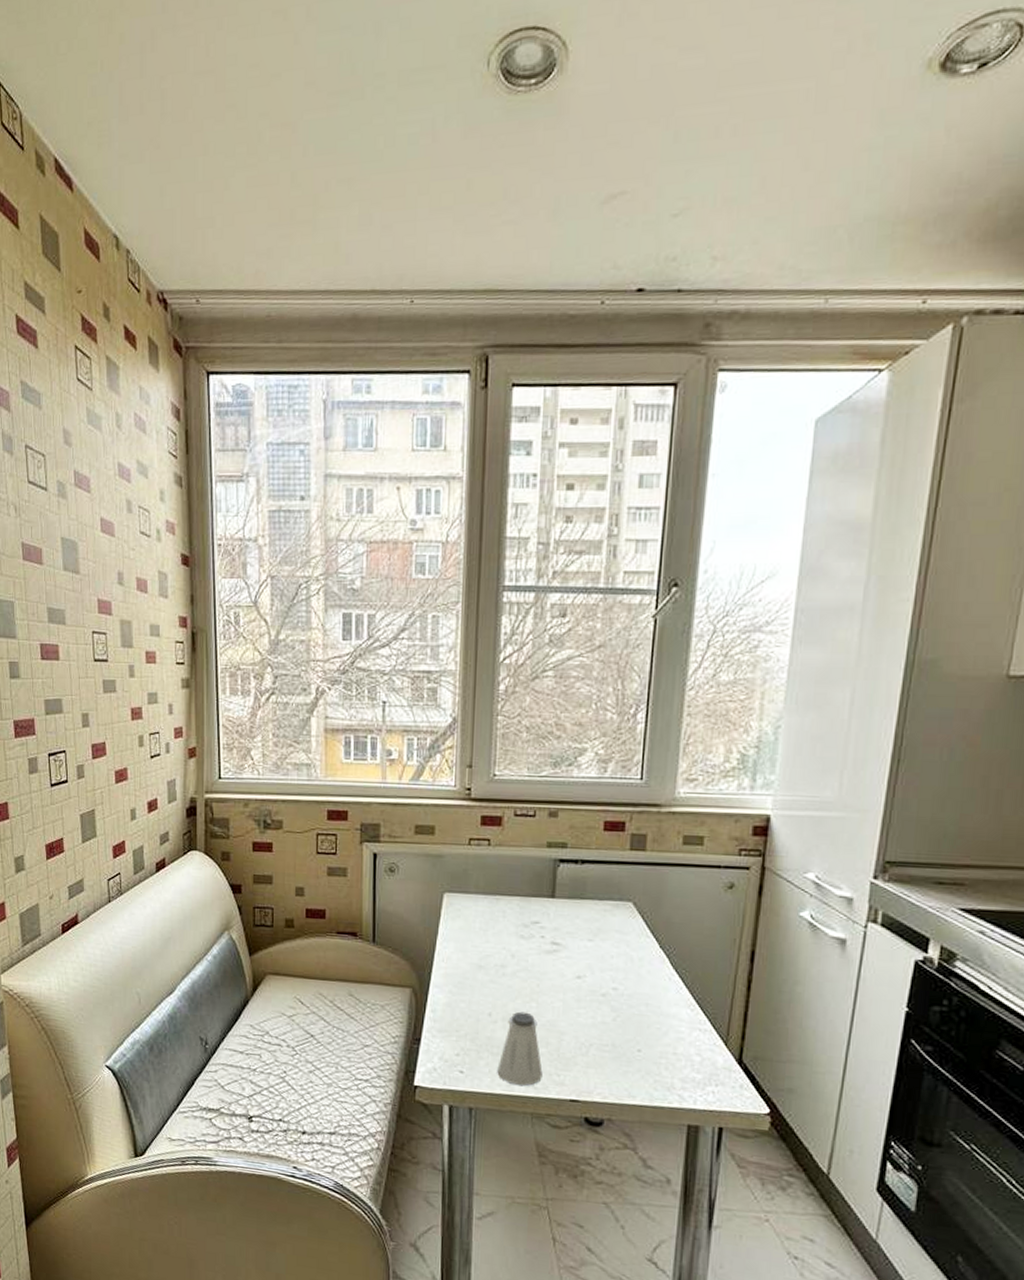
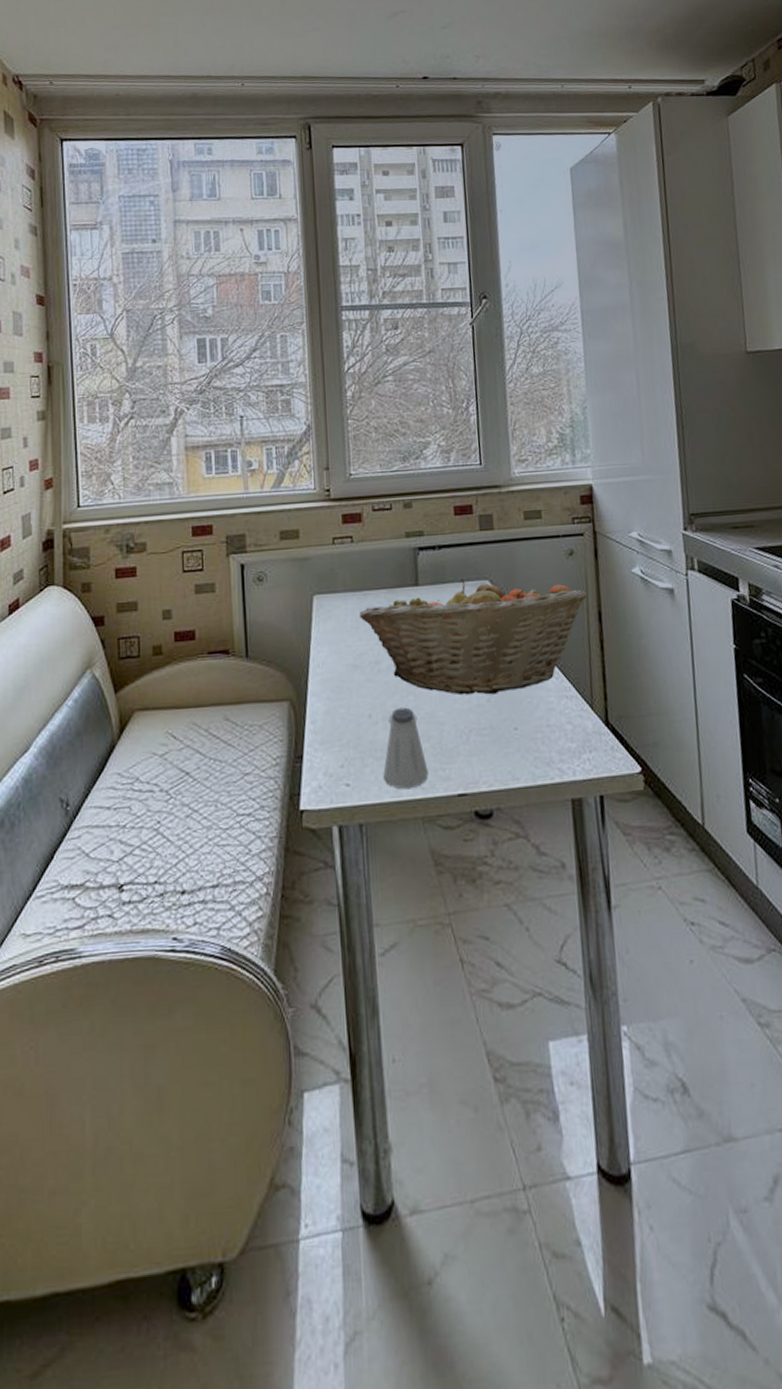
fruit basket: none [489,896,741,1015] -> present [359,578,587,695]

